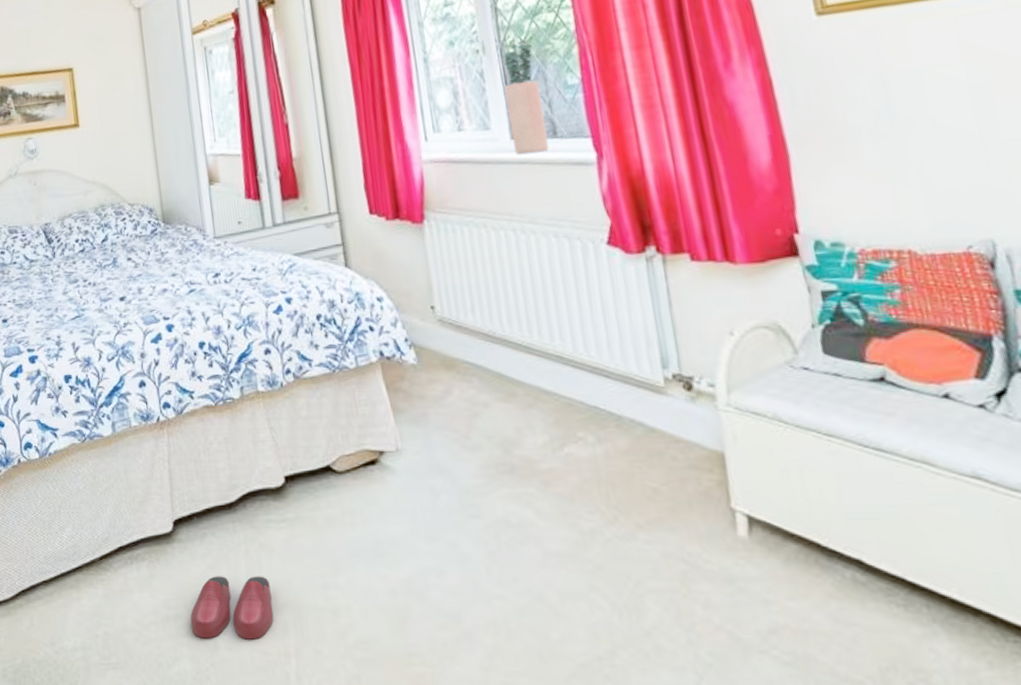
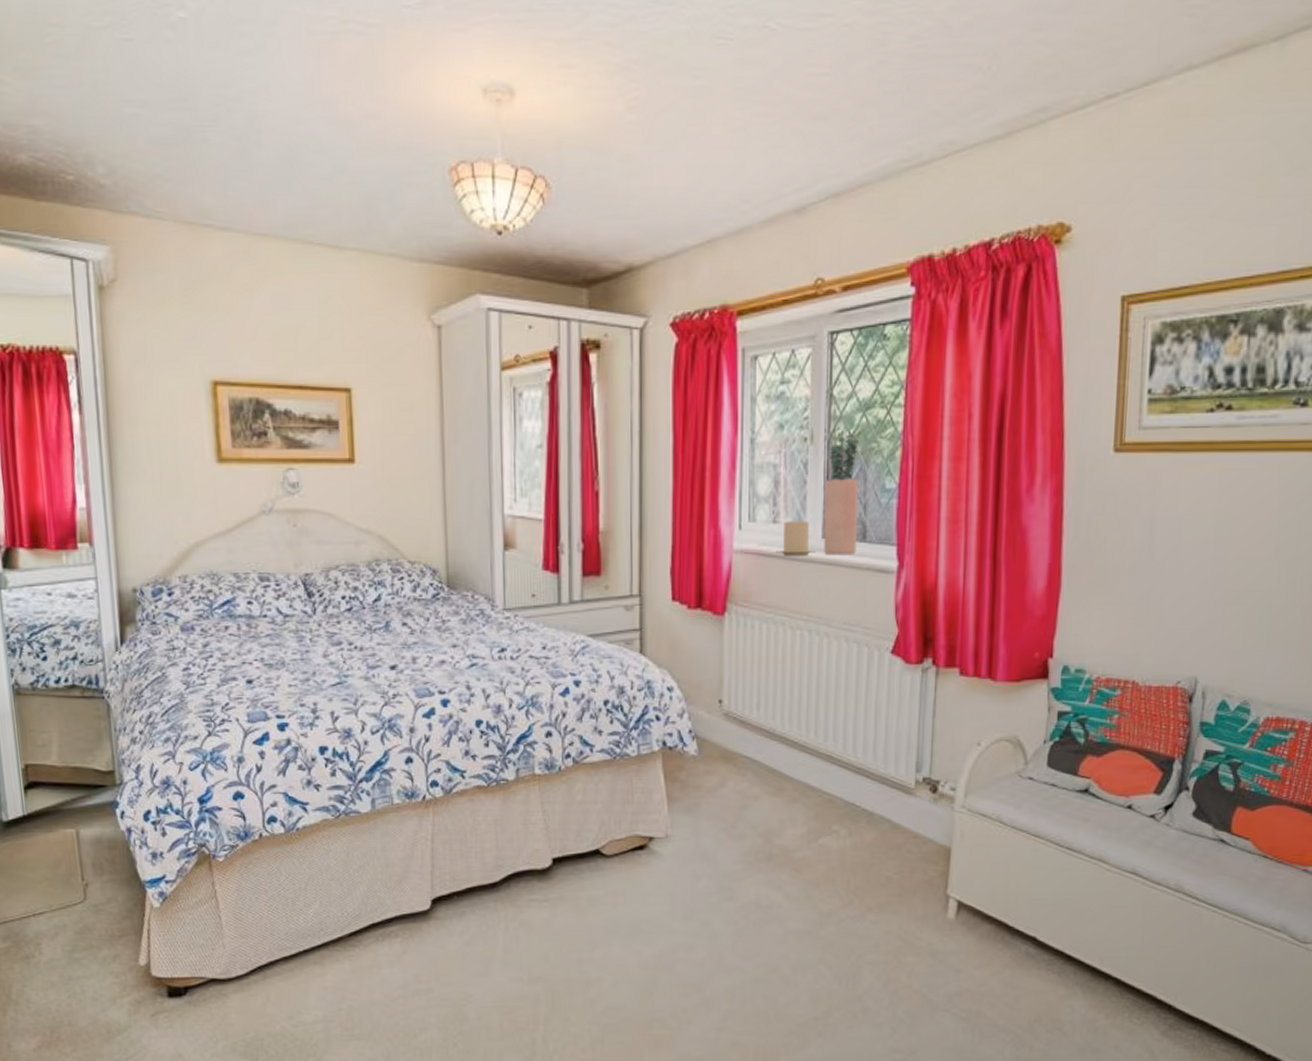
slippers: present [190,576,274,640] -> none [441,951,527,1010]
candle: none [466,125,507,161] -> present [776,520,816,557]

